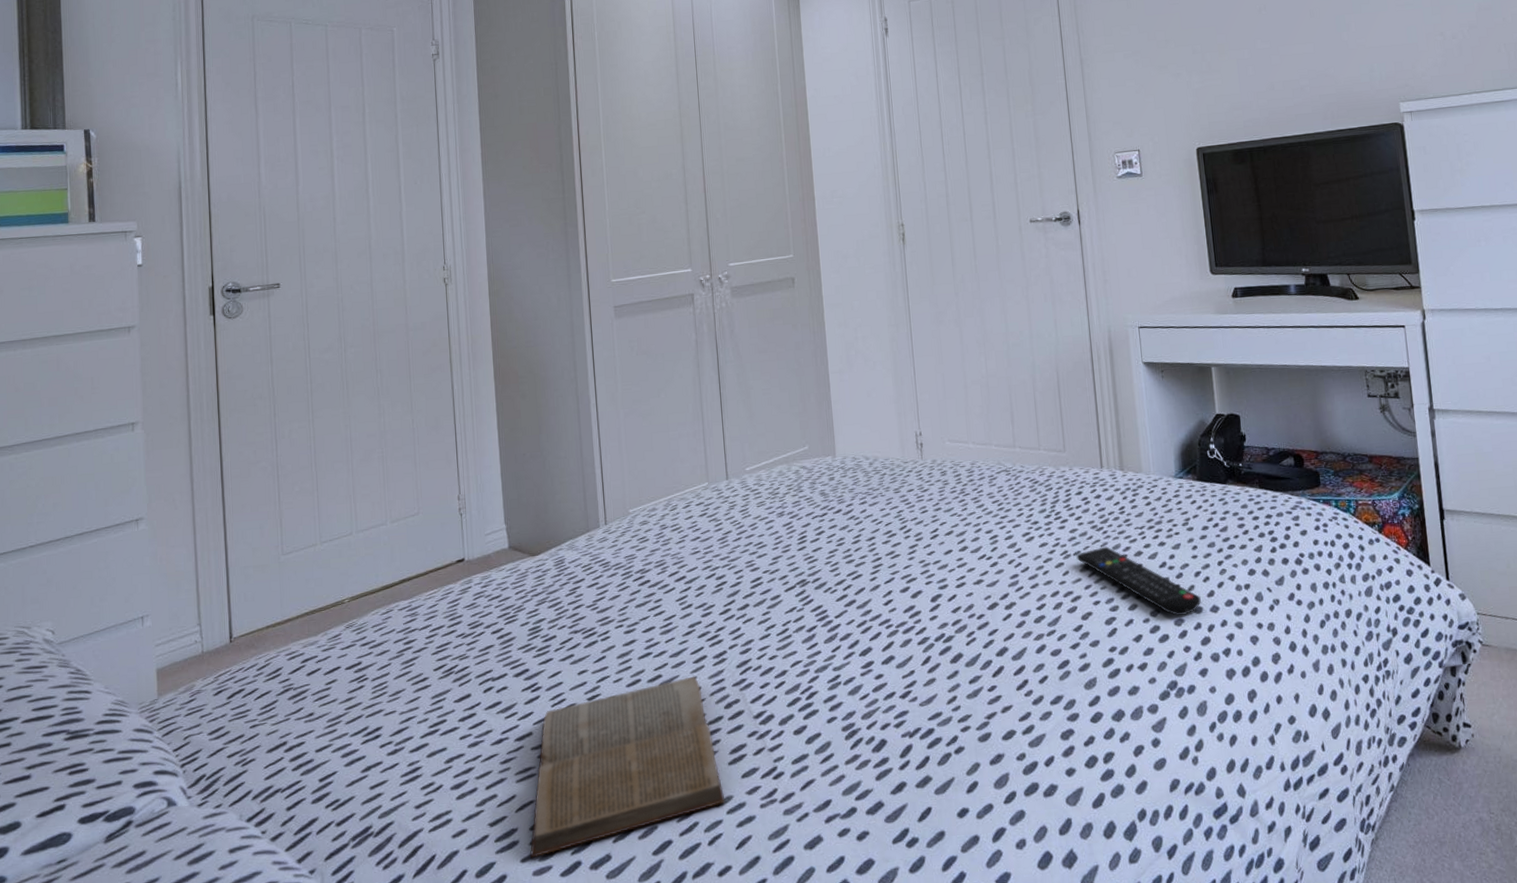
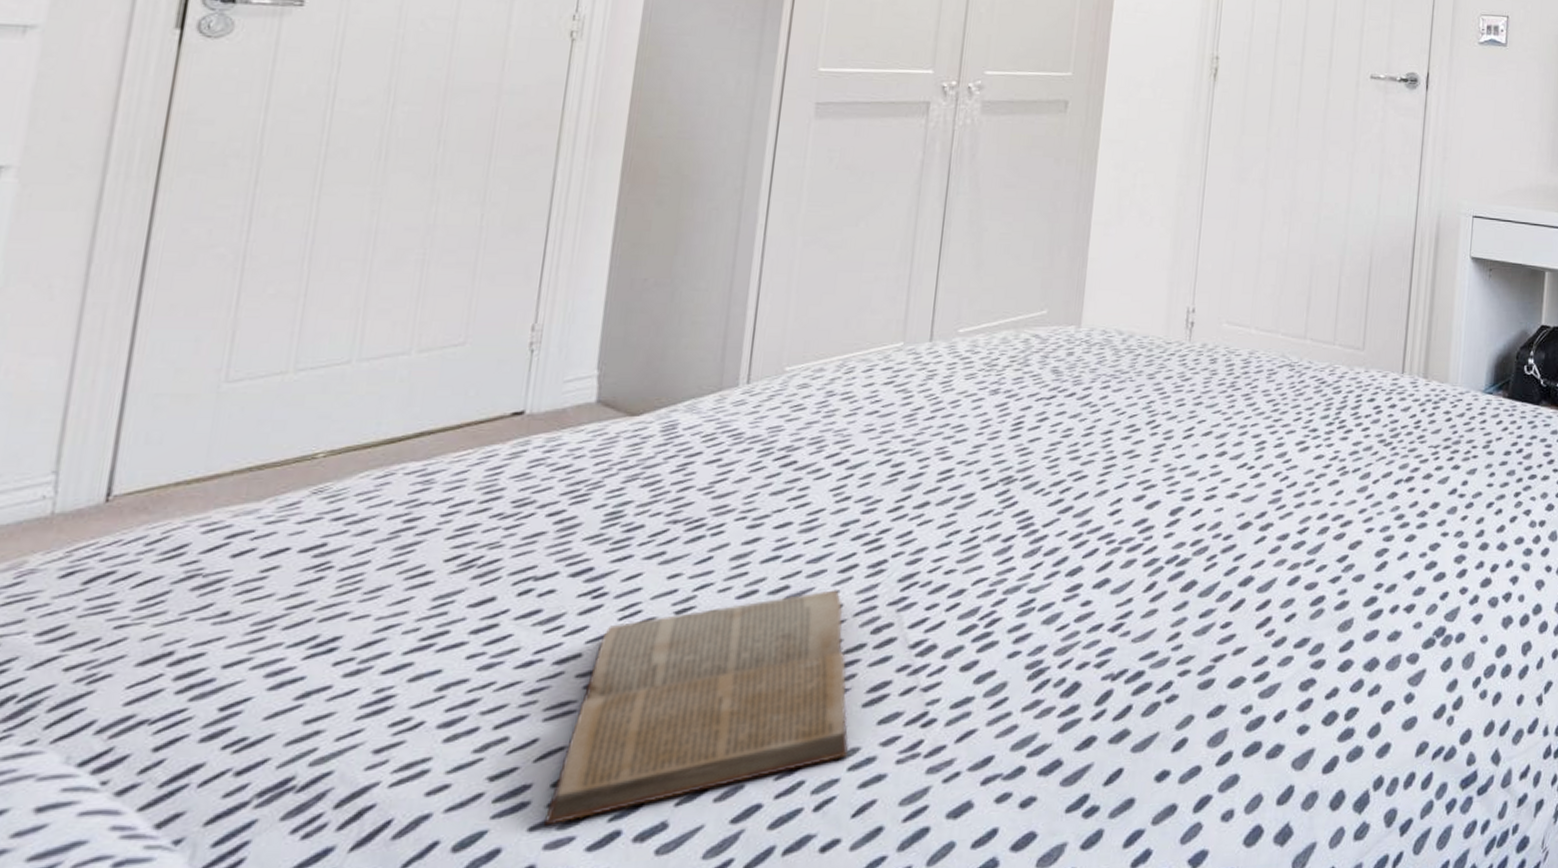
remote control: present [1076,546,1202,616] -> none [1355,465,1490,552]

